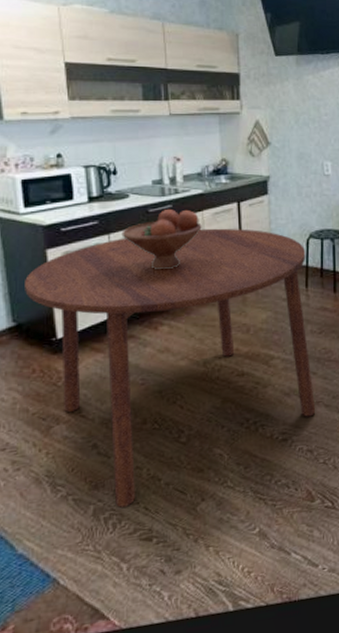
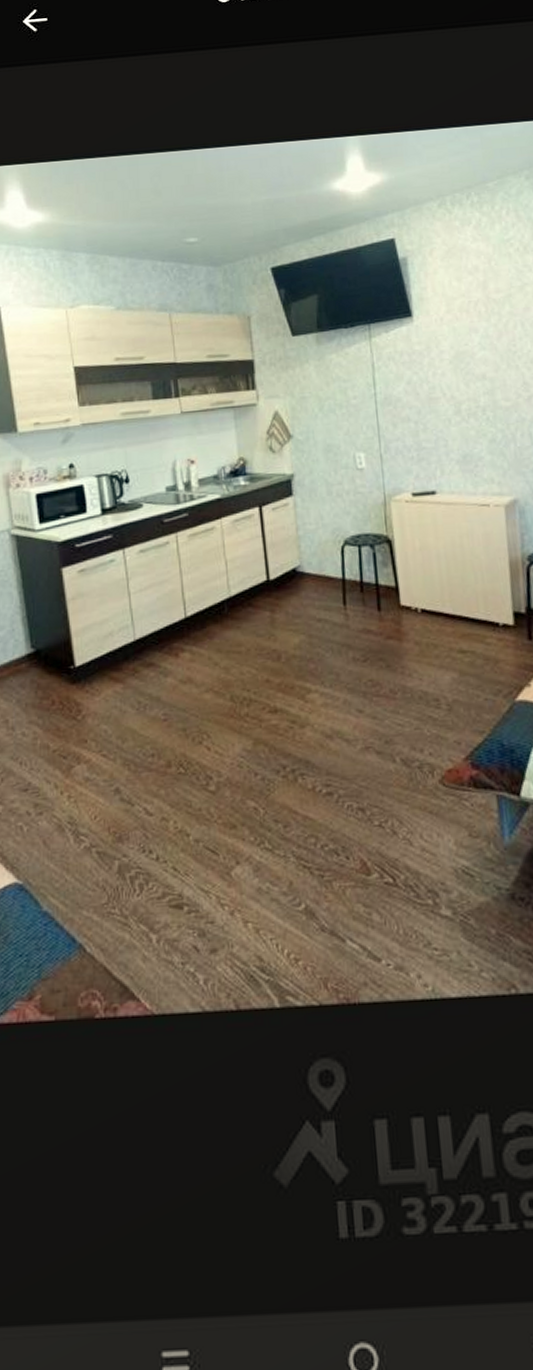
dining table: present [25,228,316,508] -> none [42,537,366,866]
fruit bowl: present [121,208,202,270] -> none [136,517,221,588]

